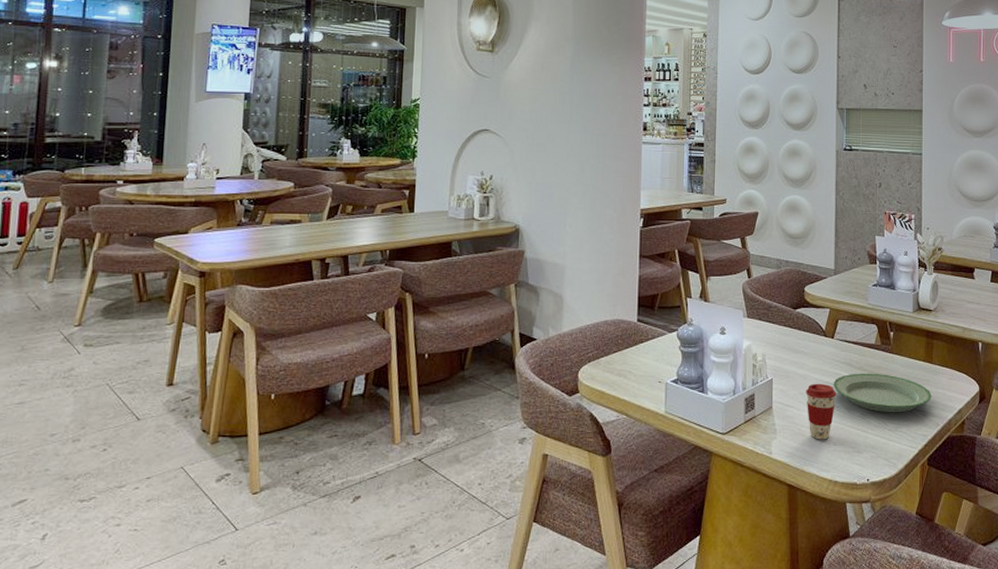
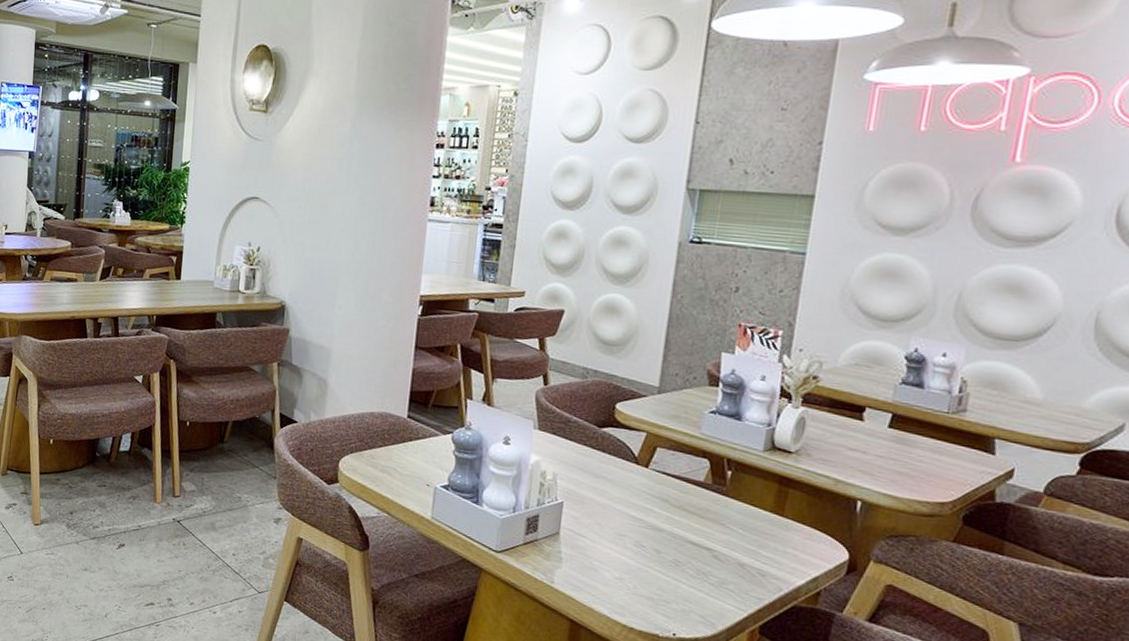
coffee cup: present [806,383,837,440] -> none [603,515,645,580]
plate: present [833,373,931,413] -> none [641,511,777,568]

